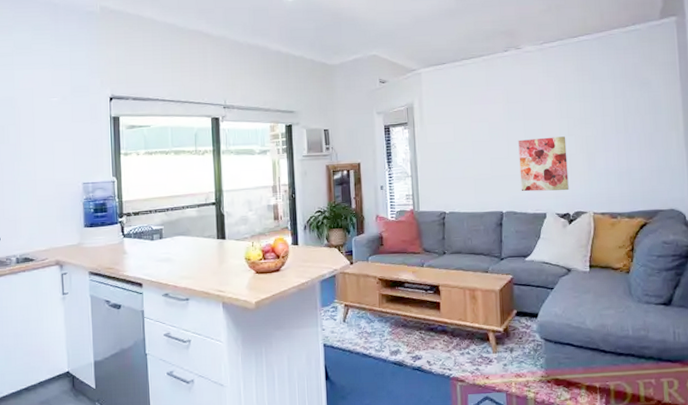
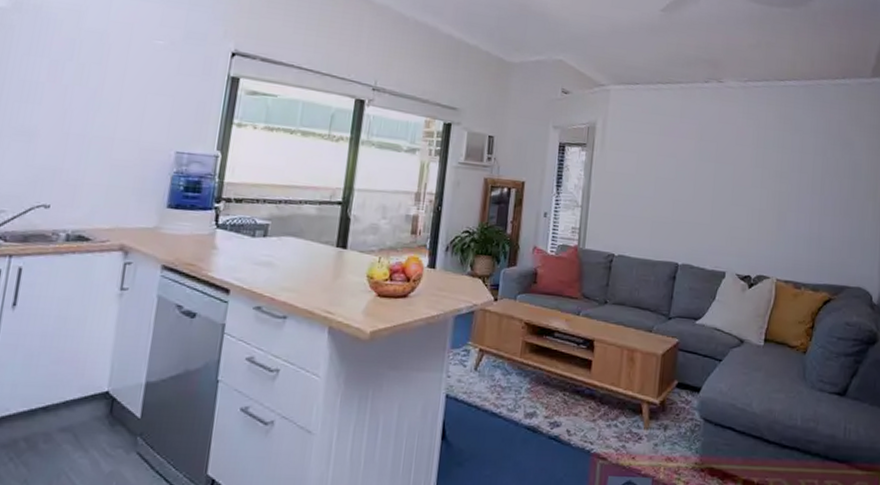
wall art: present [518,136,569,192] -> none [701,184,758,250]

